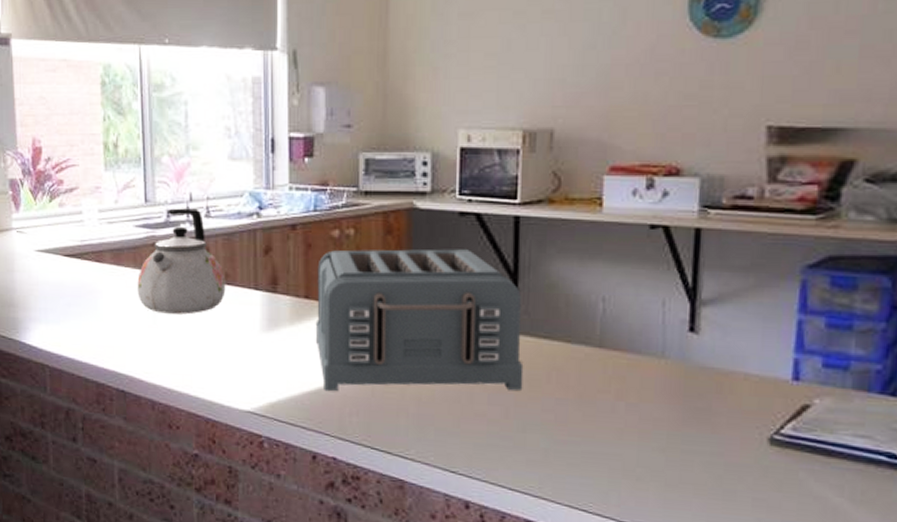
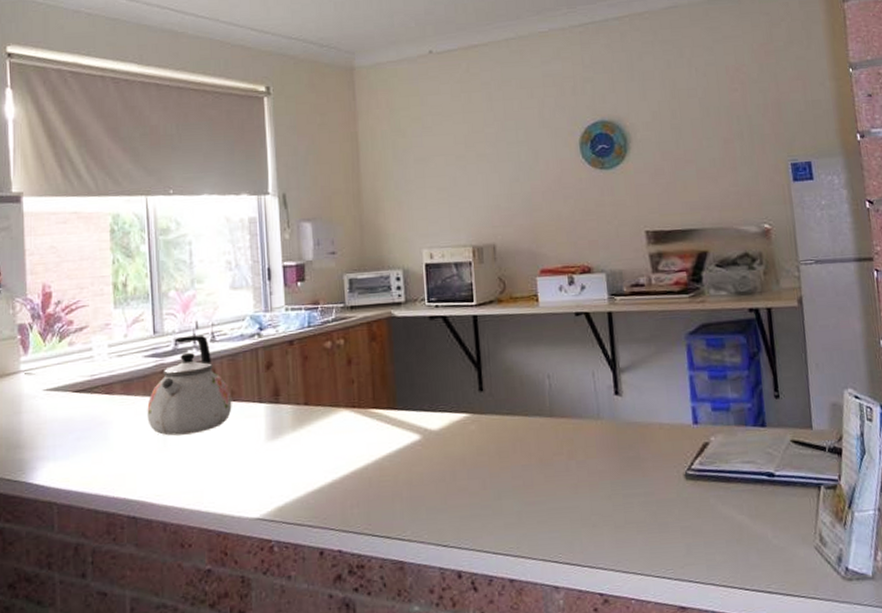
toaster: present [315,249,524,392] -> none [314,347,495,489]

